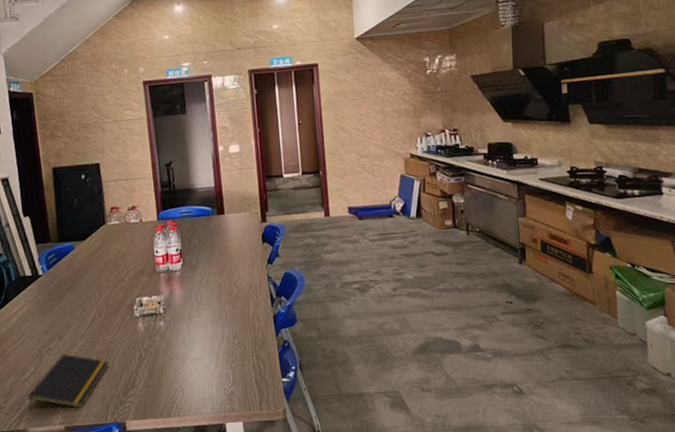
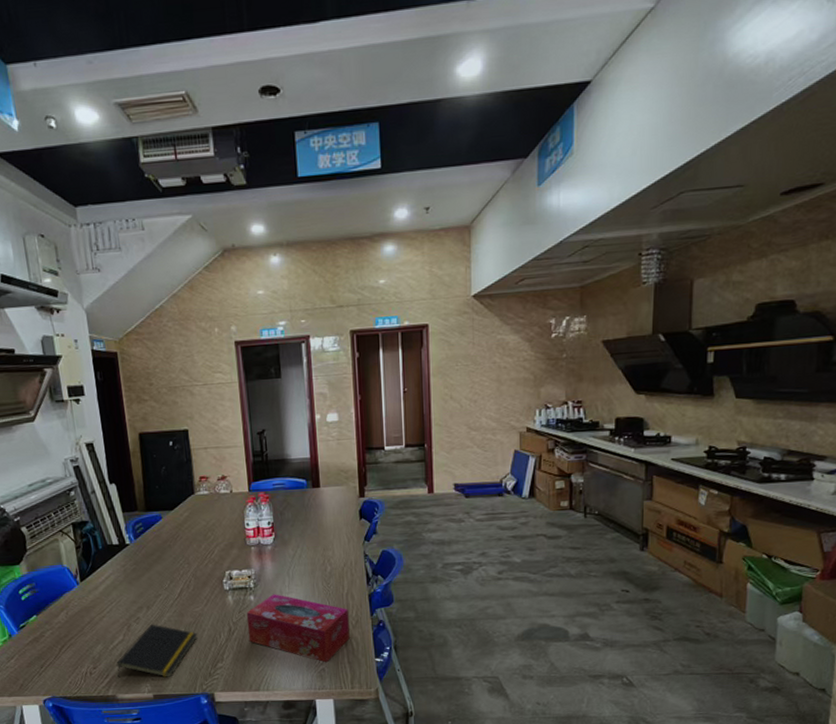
tissue box: none [156,318,257,385] -> present [246,594,350,663]

